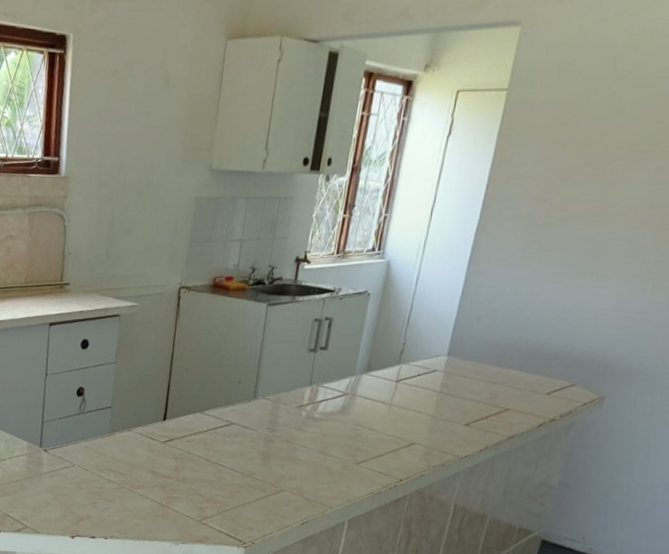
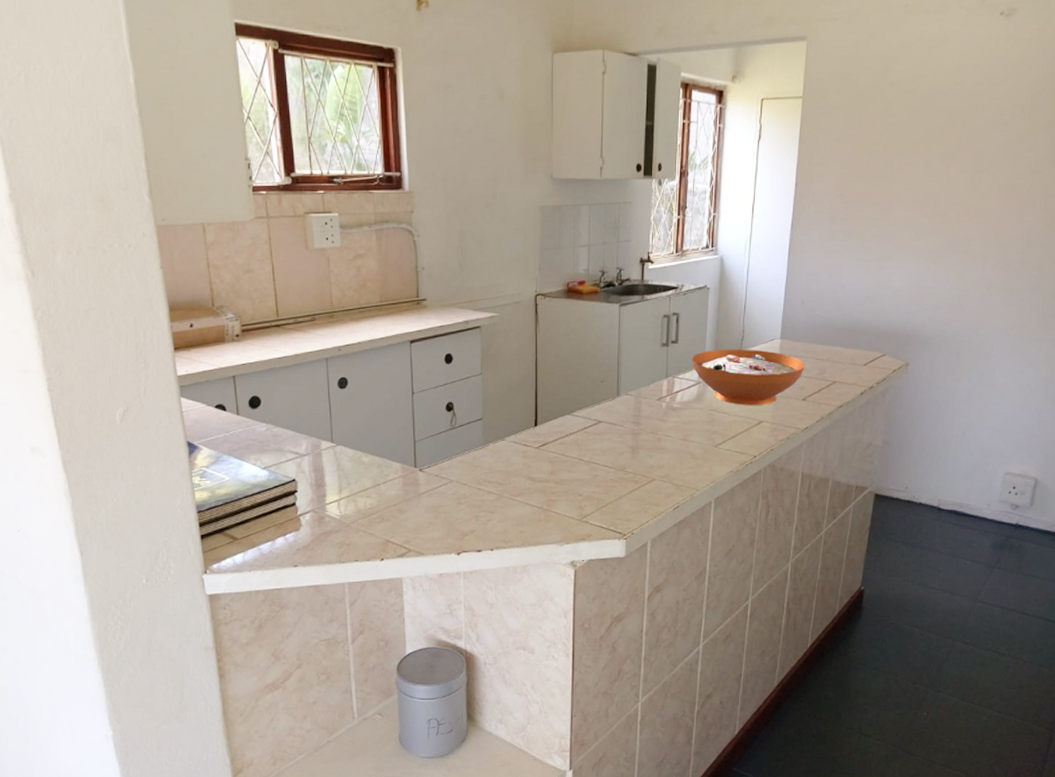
decorative bowl: none [340,360,474,426] -> present [692,349,805,405]

